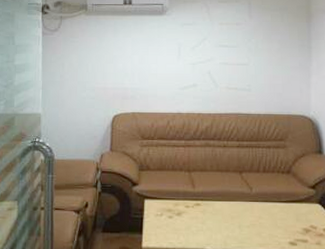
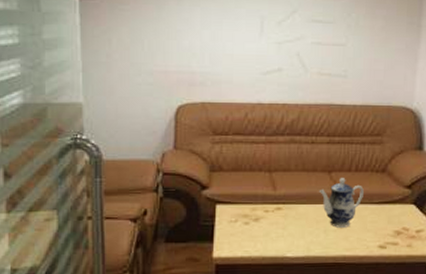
teapot: none [233,178,272,224] -> present [320,178,364,228]

